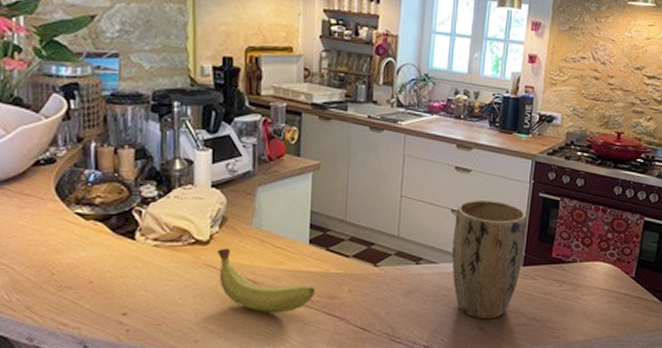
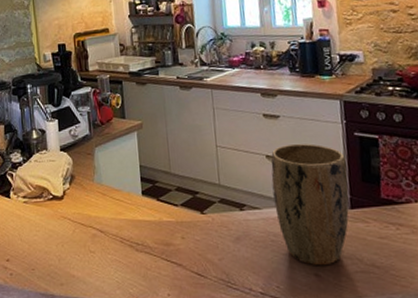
fruit: present [216,248,316,313] -> none [69,201,153,260]

